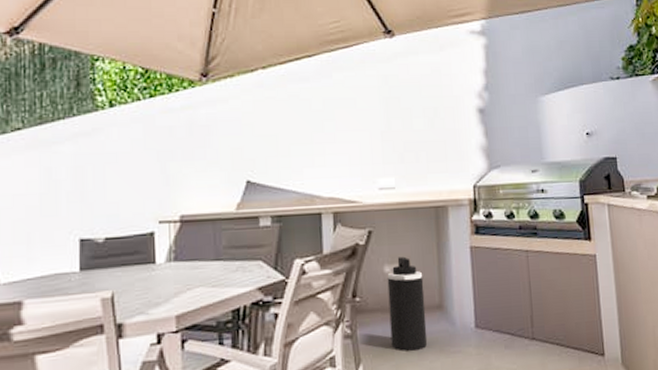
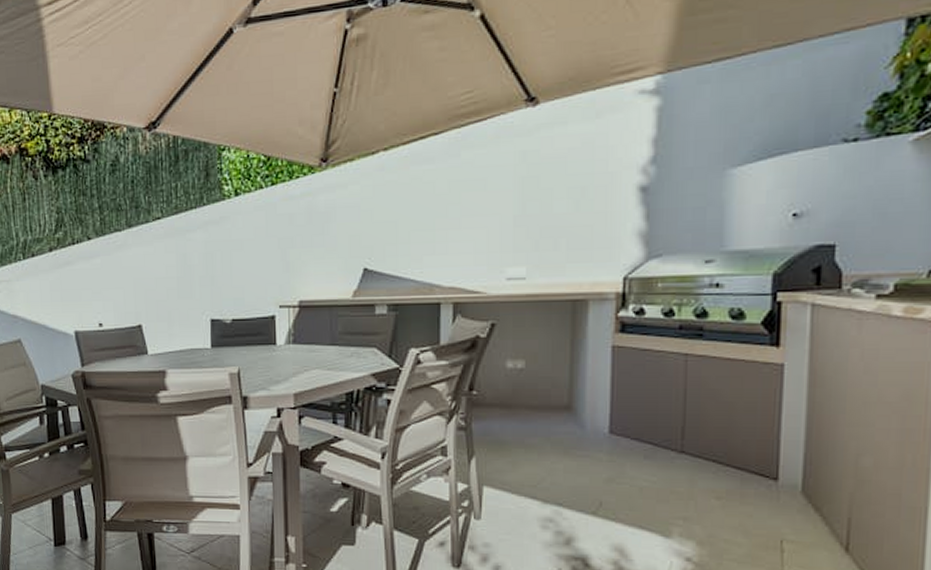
trash can: present [387,256,428,351] -> none [509,352,551,449]

